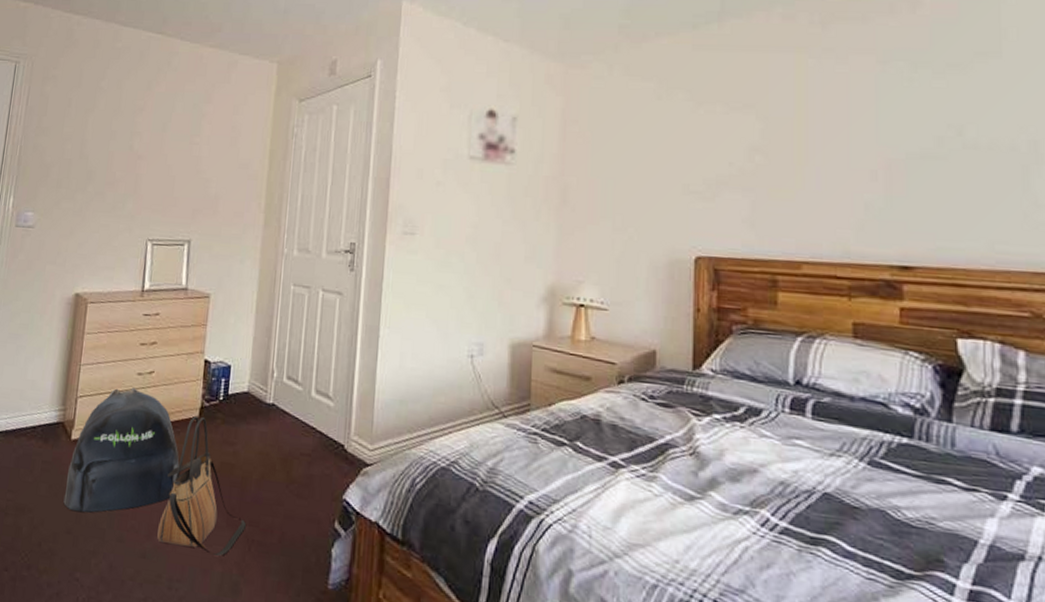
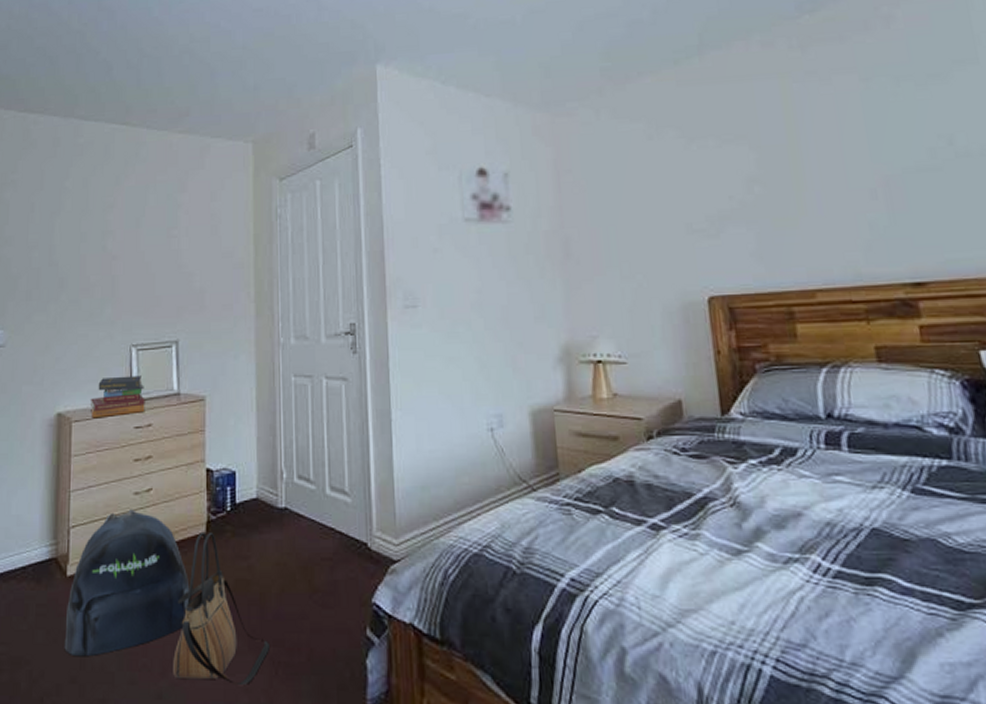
books: none [105,266,156,303] -> present [90,375,145,419]

